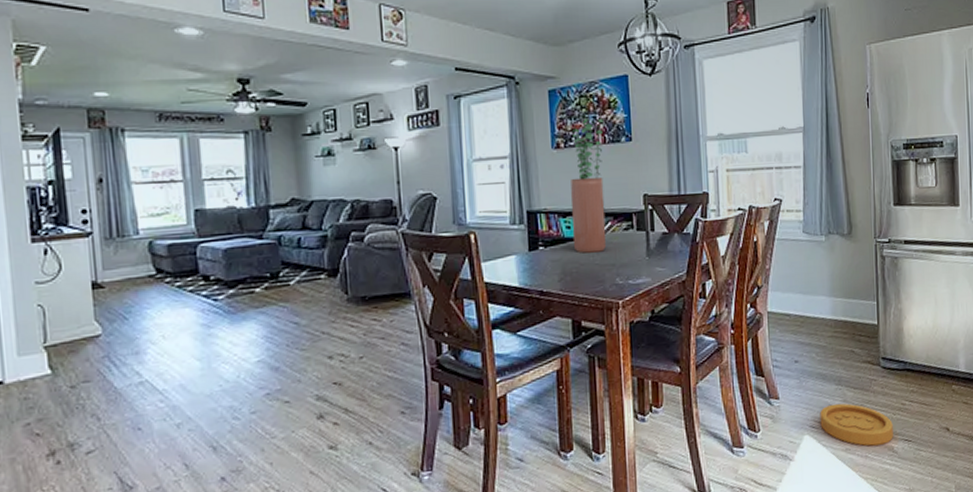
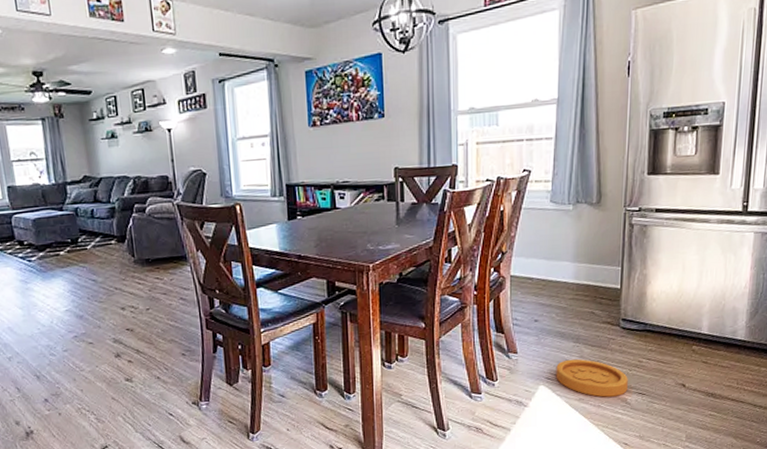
vase: present [571,113,607,254] -> none [326,91,359,222]

